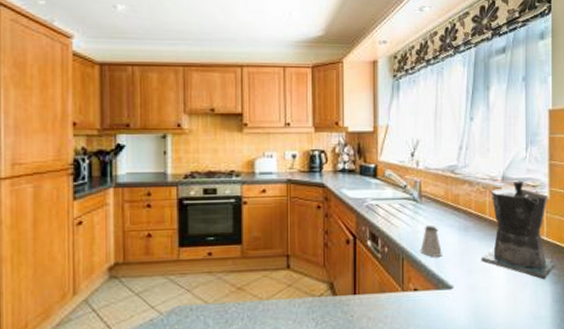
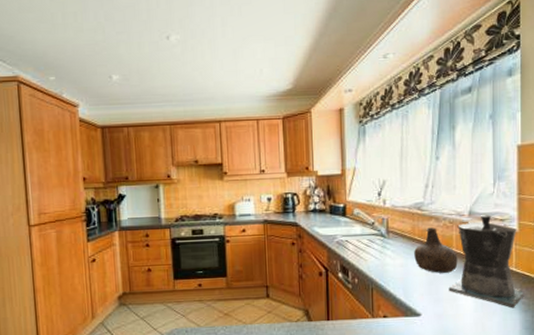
saltshaker: present [420,225,442,257] -> none [389,258,410,287]
bottle: none [447,192,491,242] -> present [414,227,458,273]

